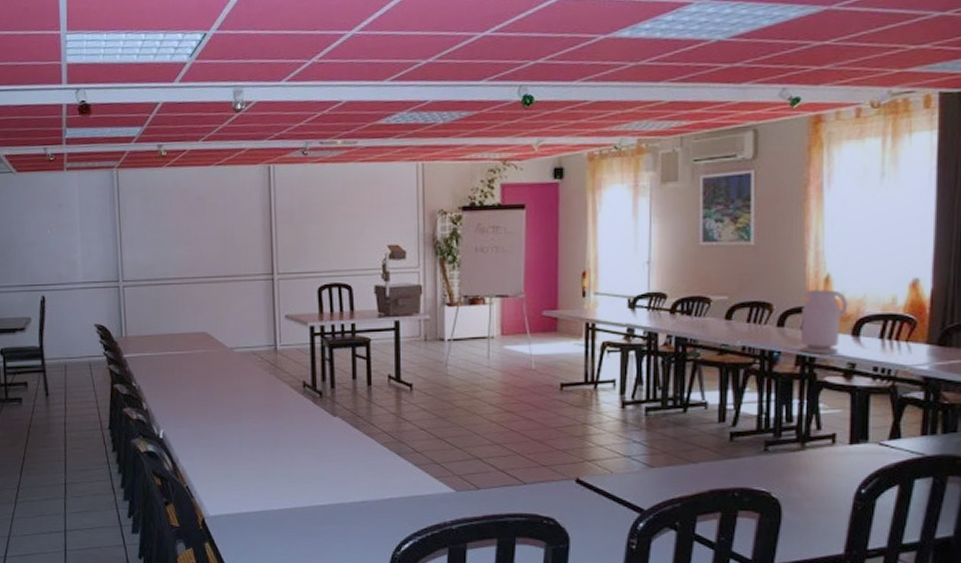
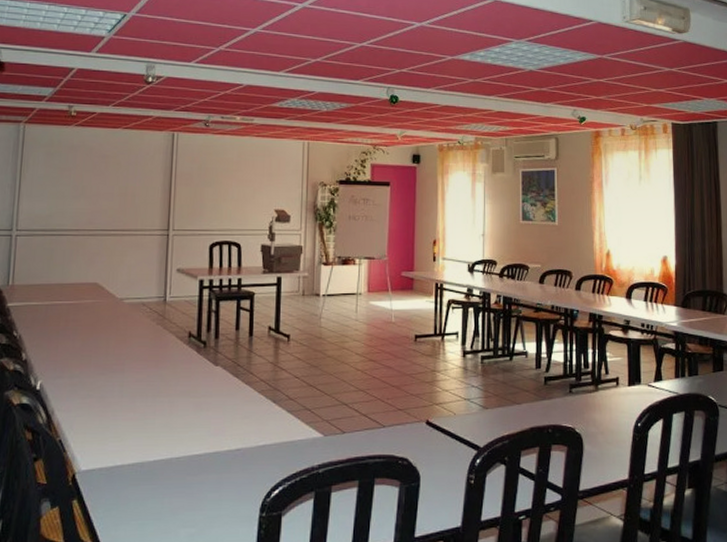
water jug: present [800,290,848,354] -> none [591,262,623,313]

